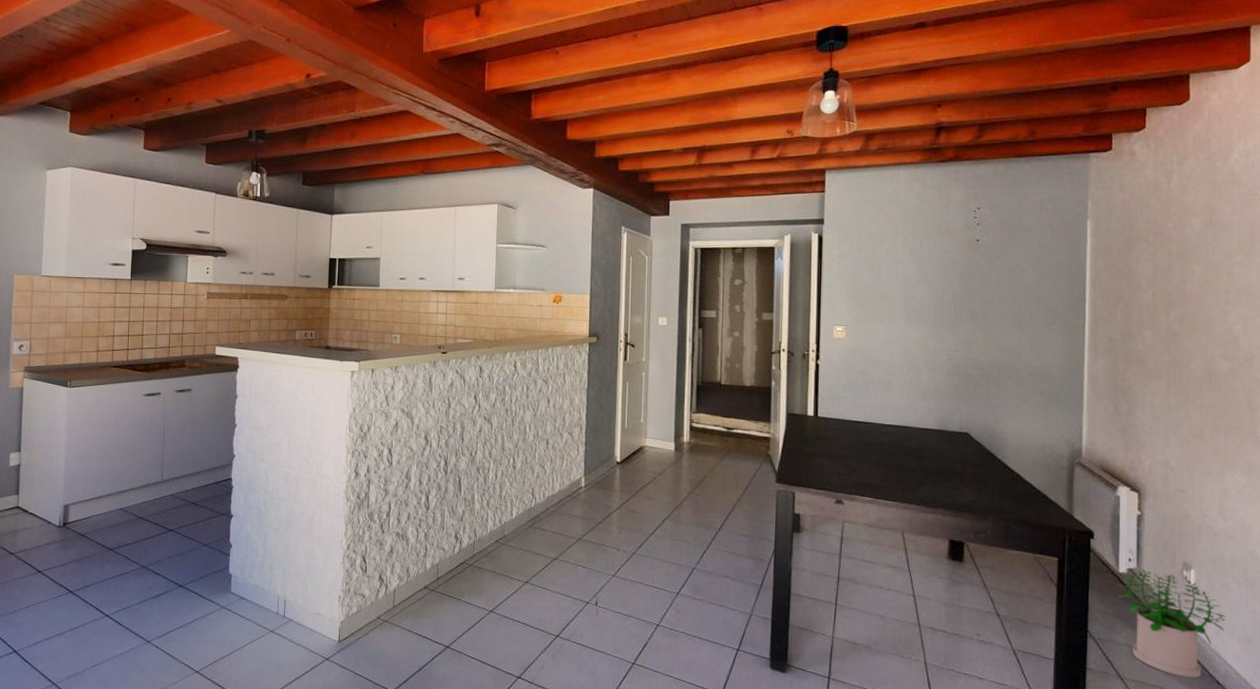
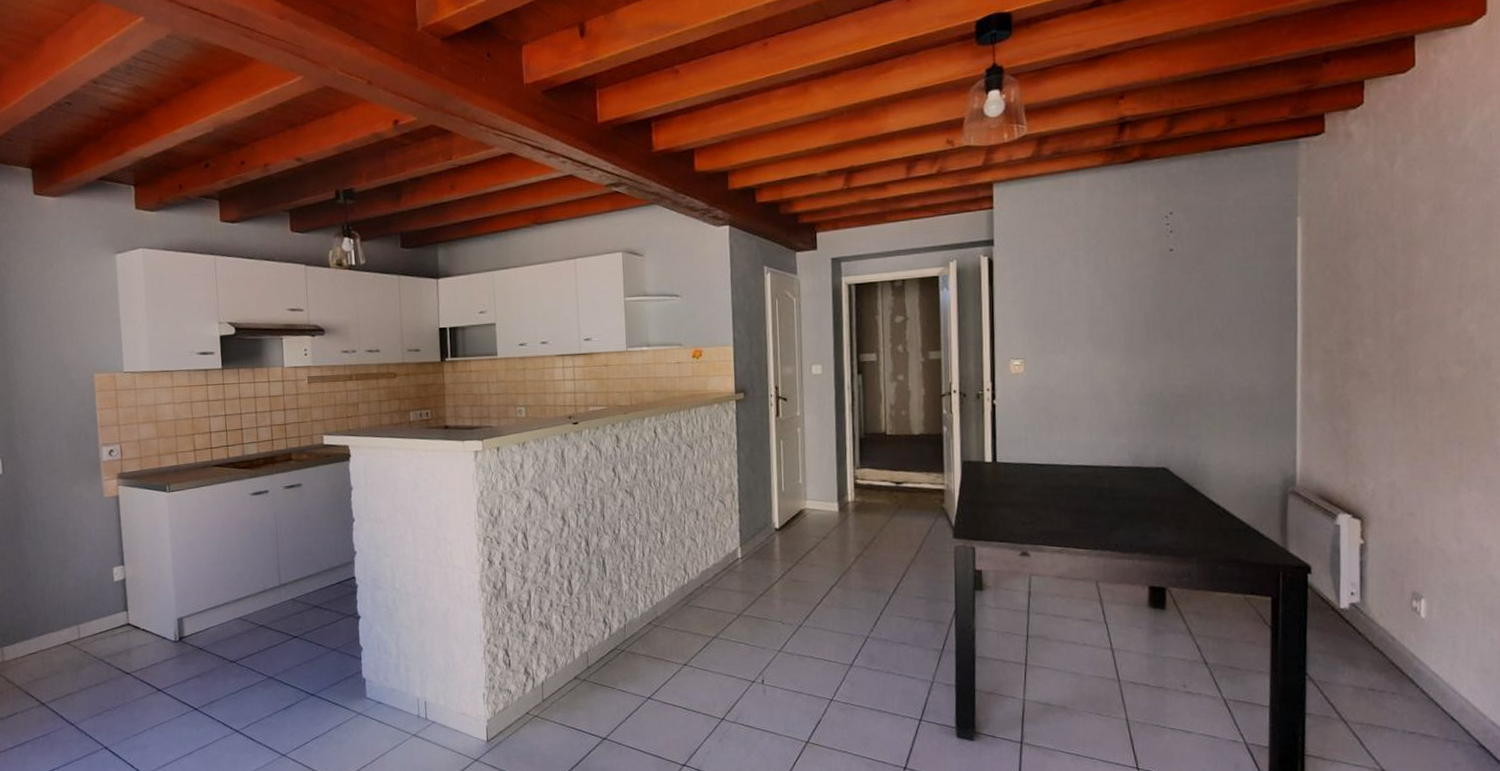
potted plant: present [1116,569,1226,678] -> none [1337,602,1462,716]

